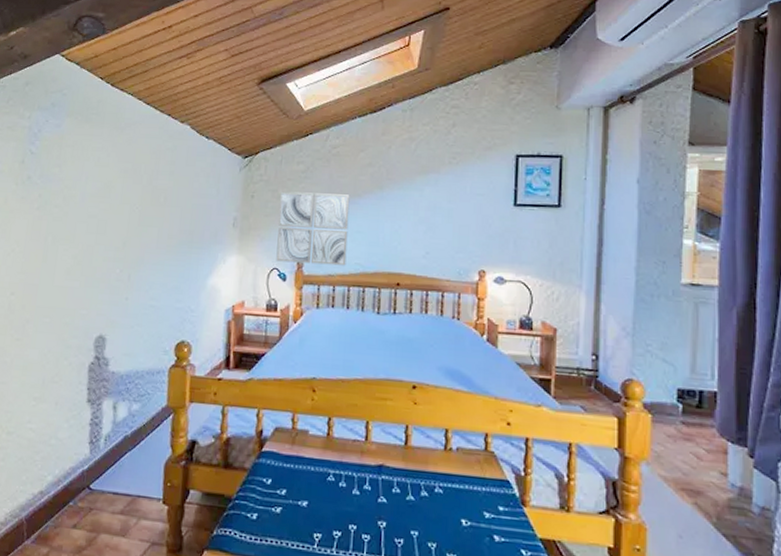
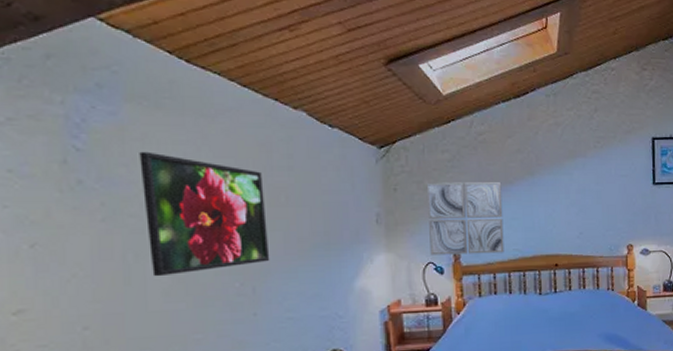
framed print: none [61,155,150,258] -> present [139,151,270,277]

